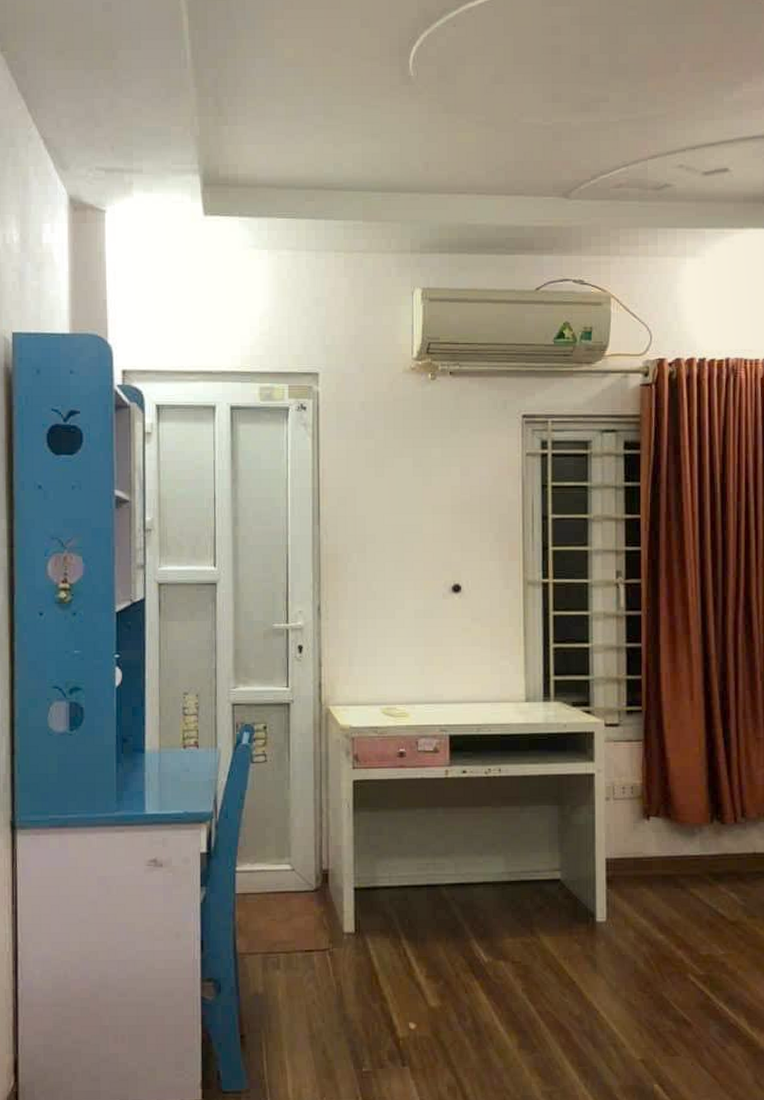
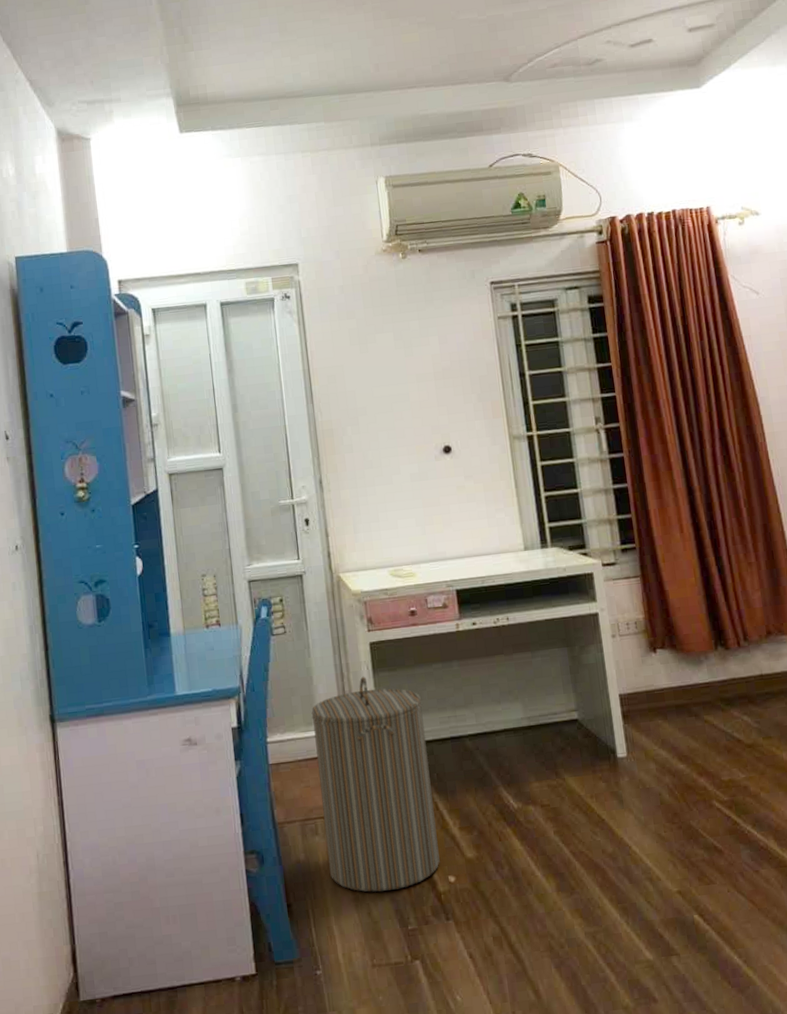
laundry hamper: none [285,814,402,1031] -> present [311,676,440,892]

